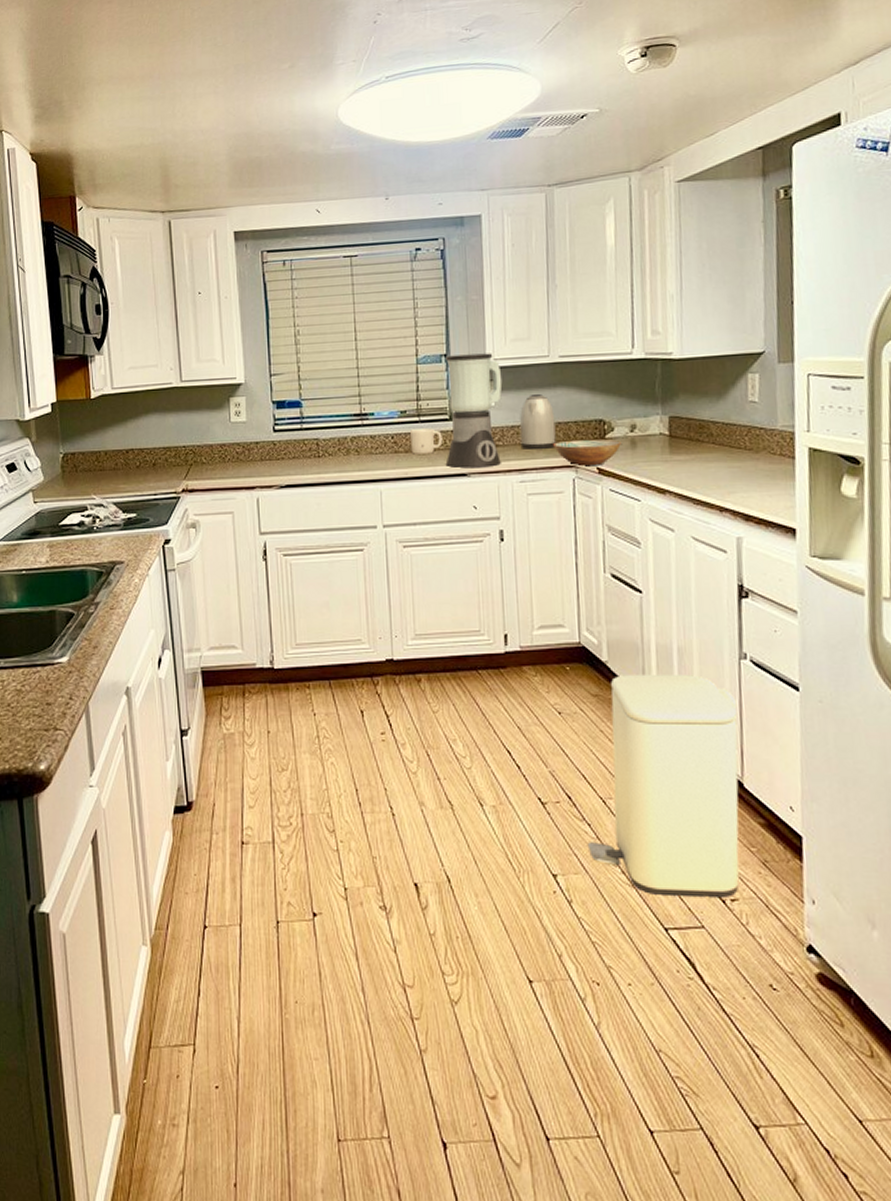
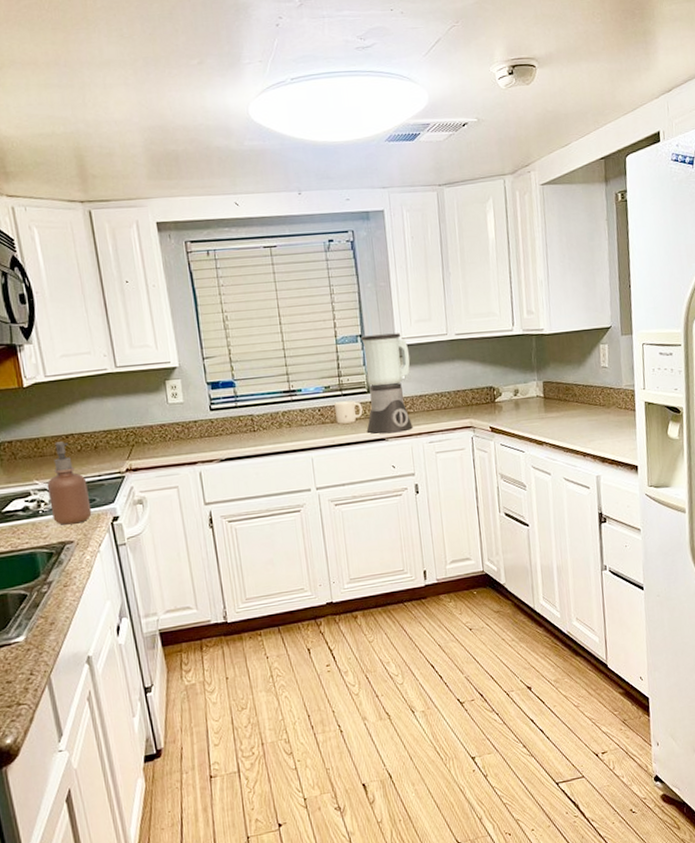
soap dispenser: none [103,456,144,544] -> present [47,441,92,525]
kettle: present [519,394,556,450] -> none [426,367,457,415]
bowl: present [553,439,621,467] -> none [454,403,508,427]
pedal bin: present [587,675,740,897] -> none [496,586,608,759]

